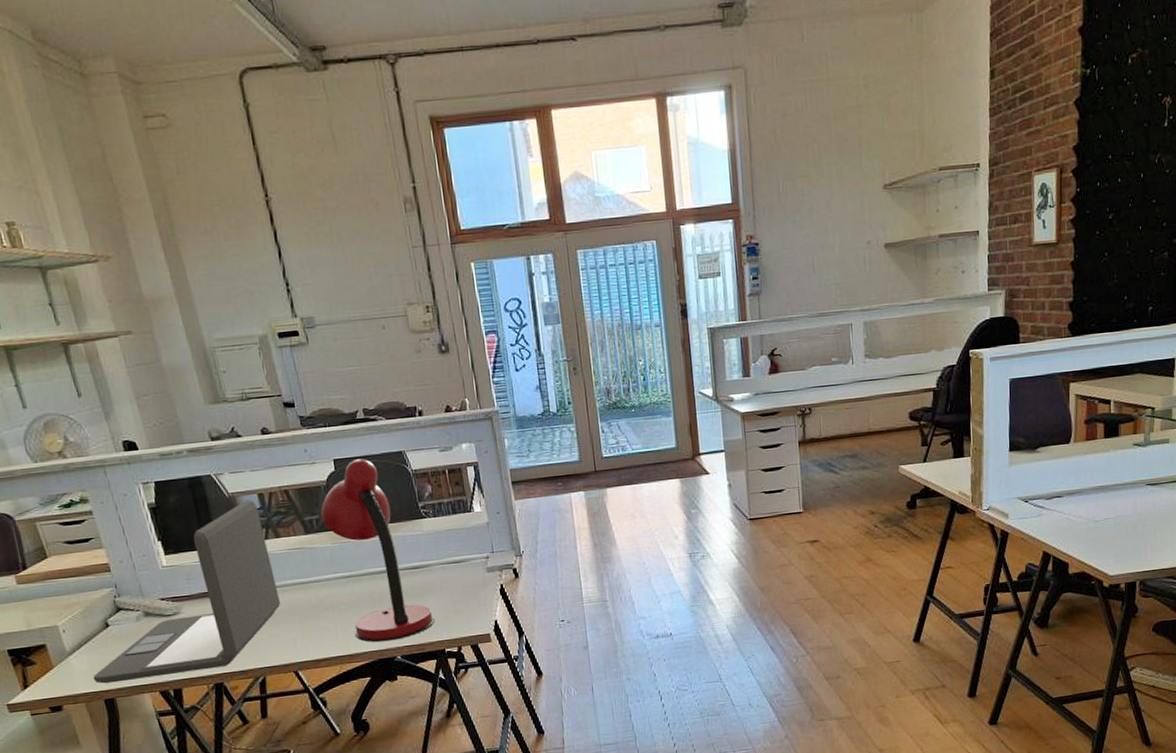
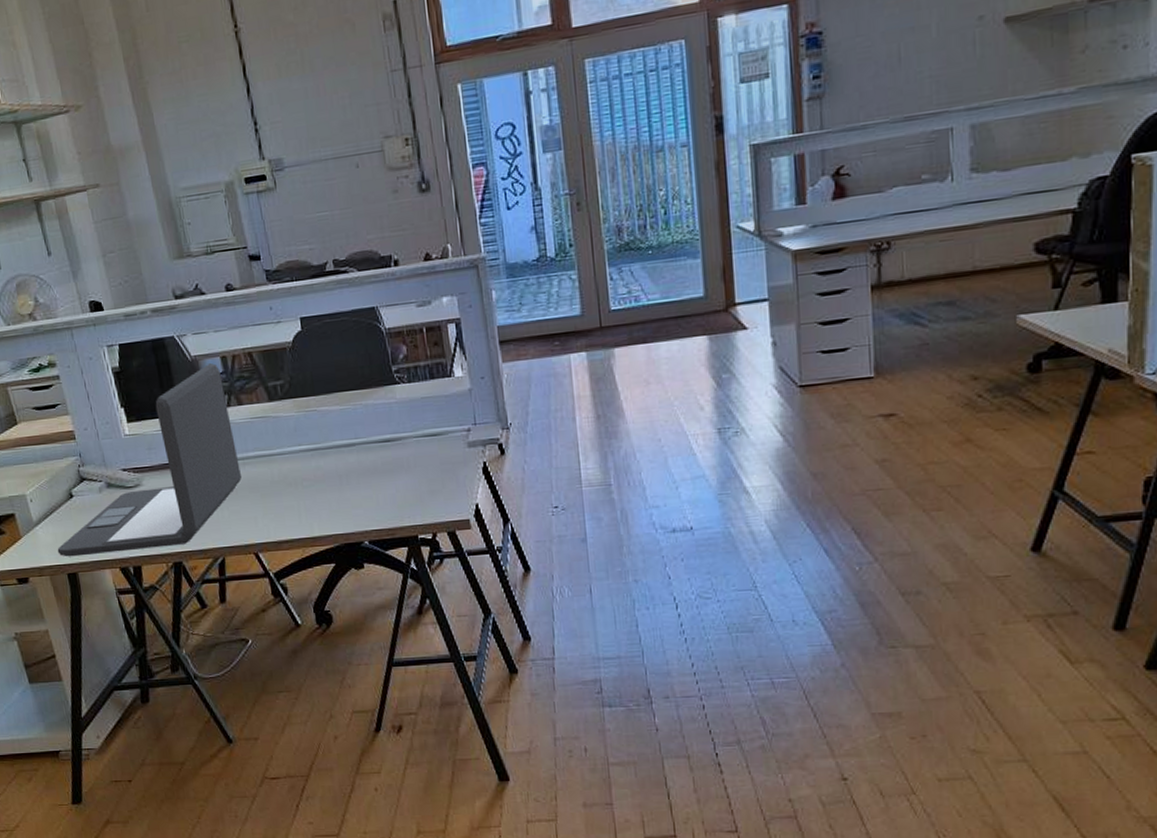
desk lamp: present [320,458,435,643] -> none [285,316,407,525]

